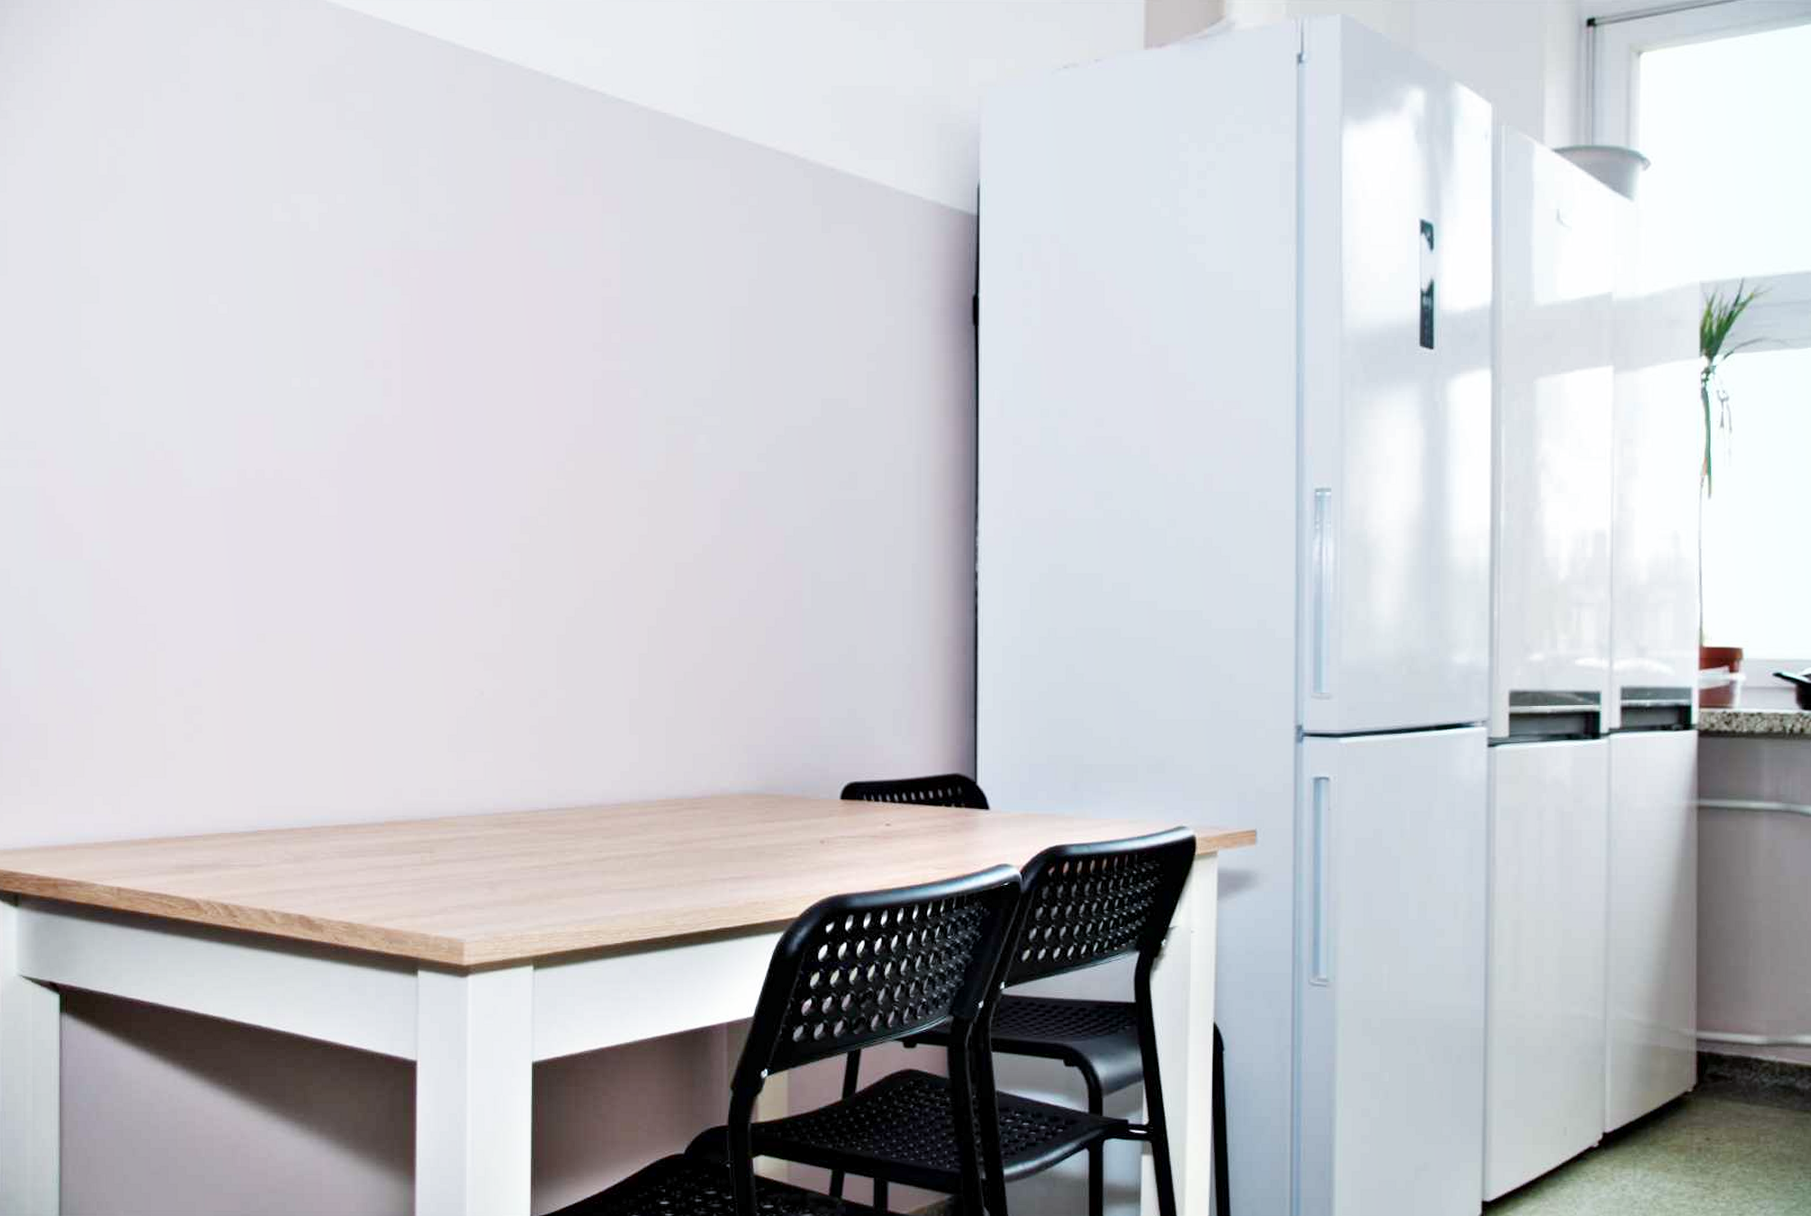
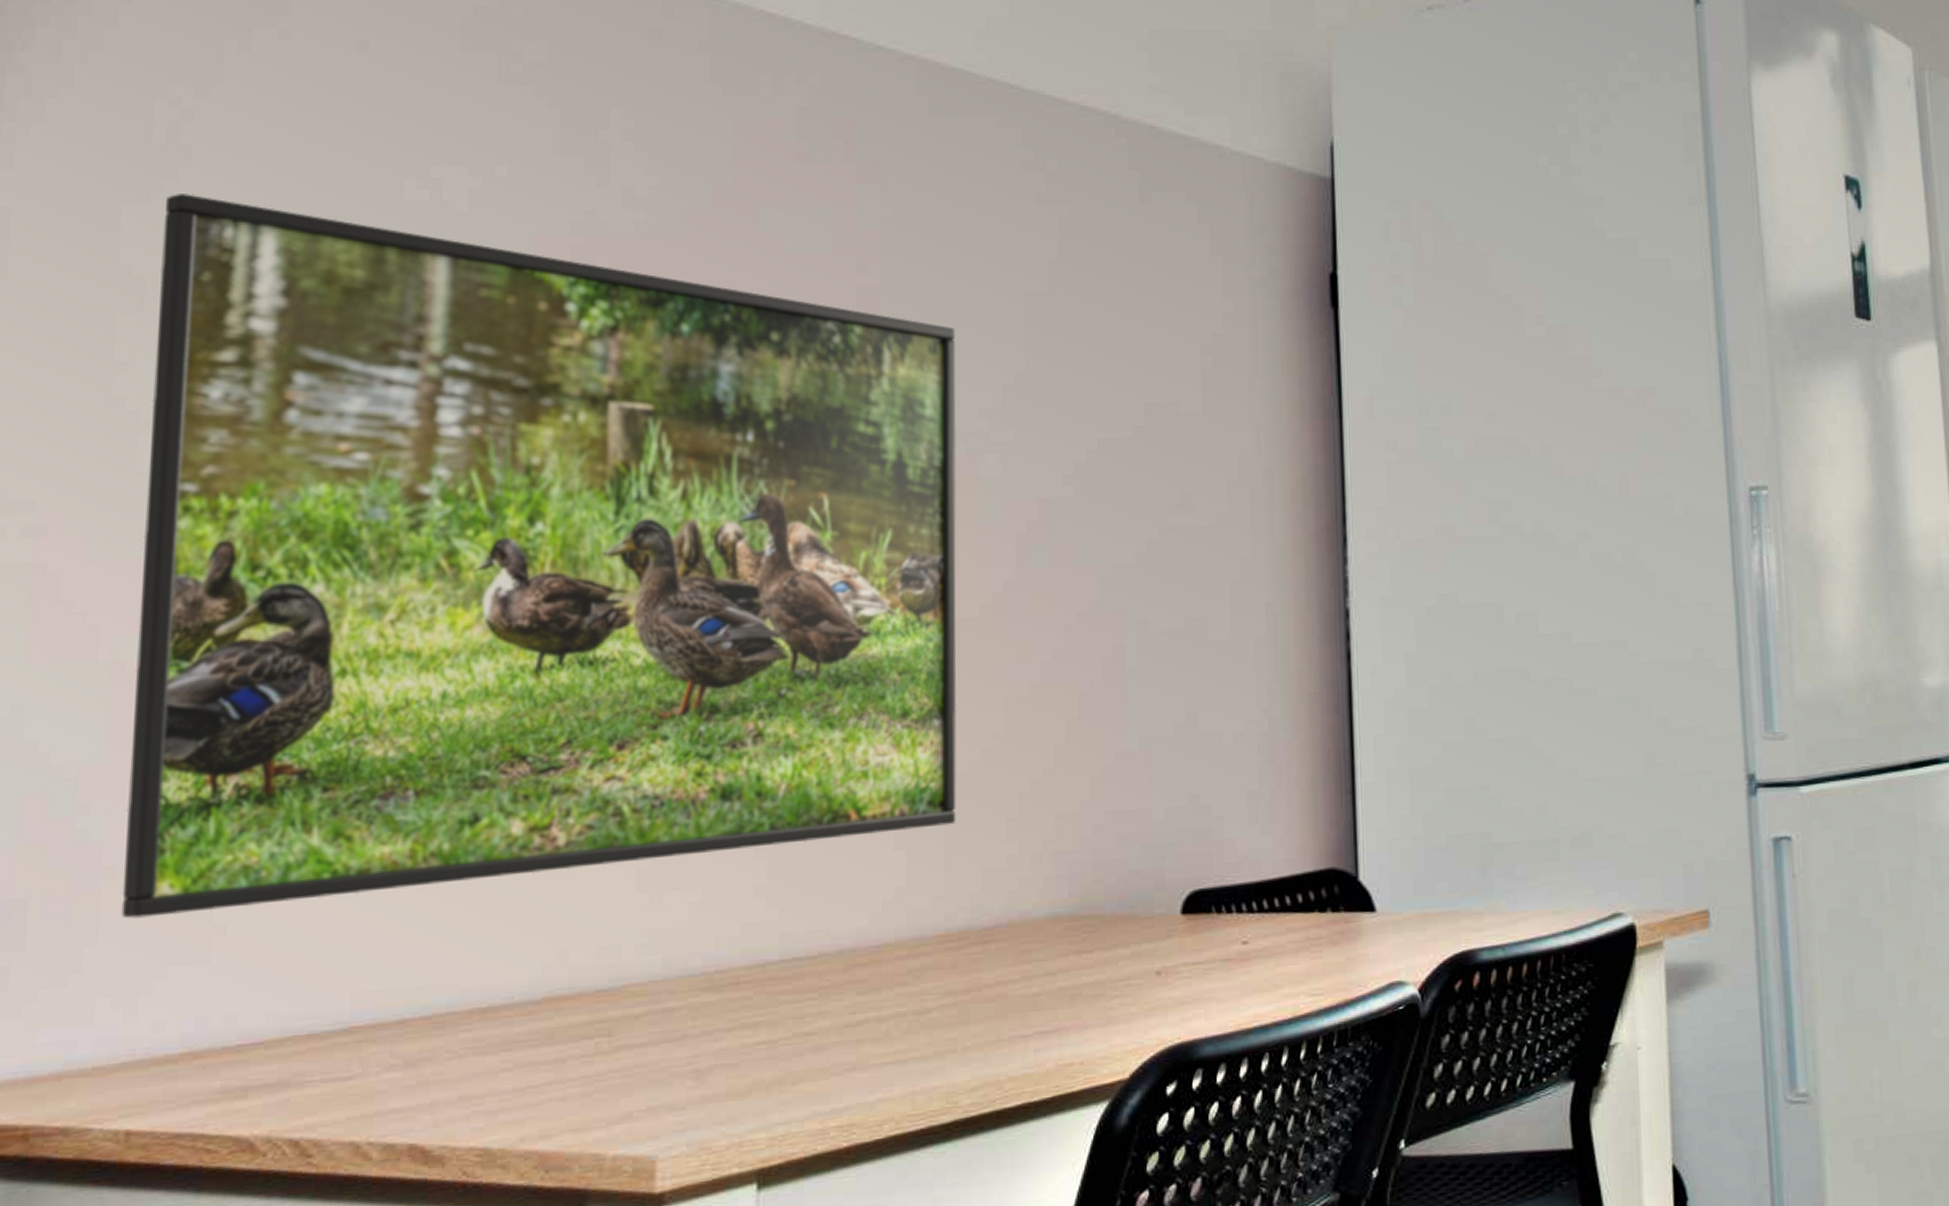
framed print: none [106,213,677,743] -> present [121,194,957,919]

